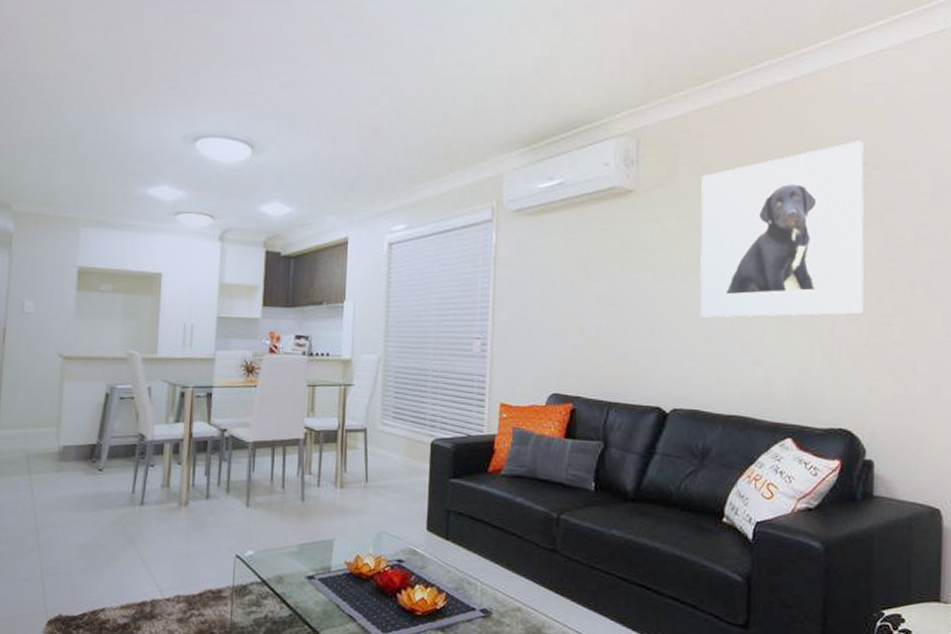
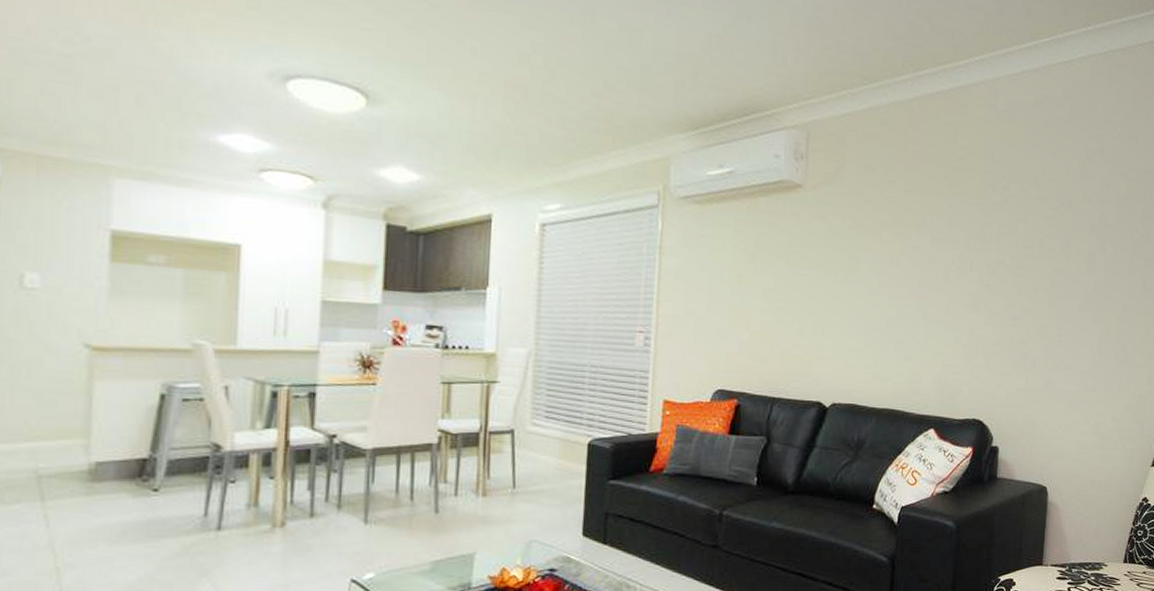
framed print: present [700,141,864,318] -> none [860,155,1005,316]

